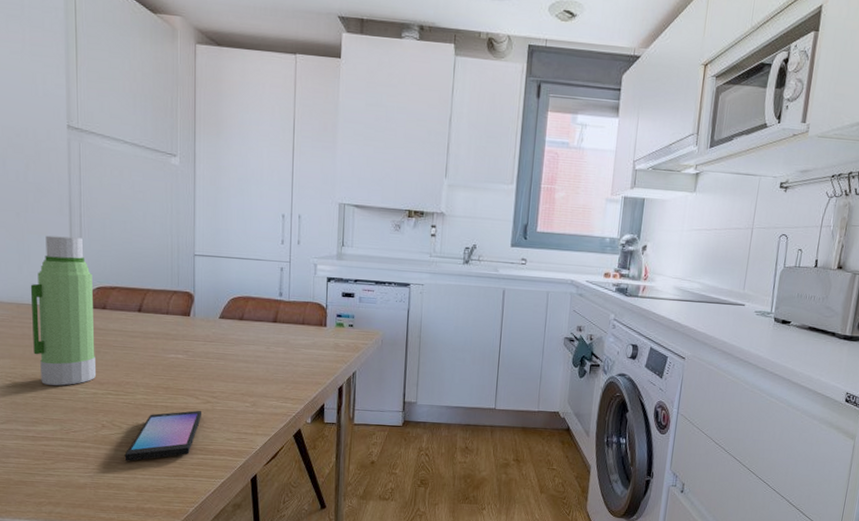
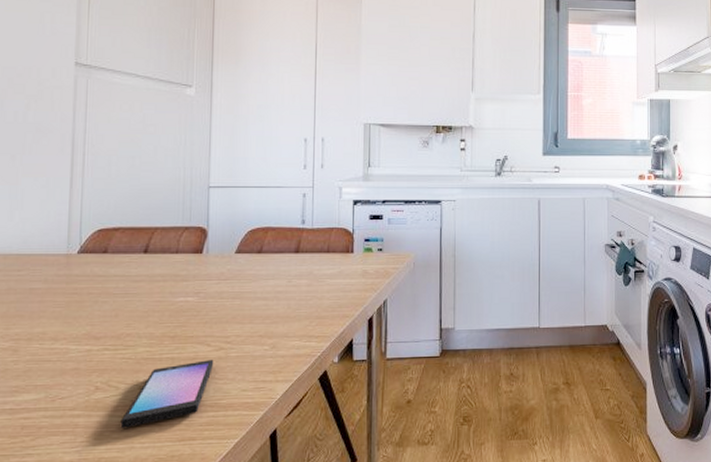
water bottle: present [30,235,97,386] -> none [19,177,94,345]

